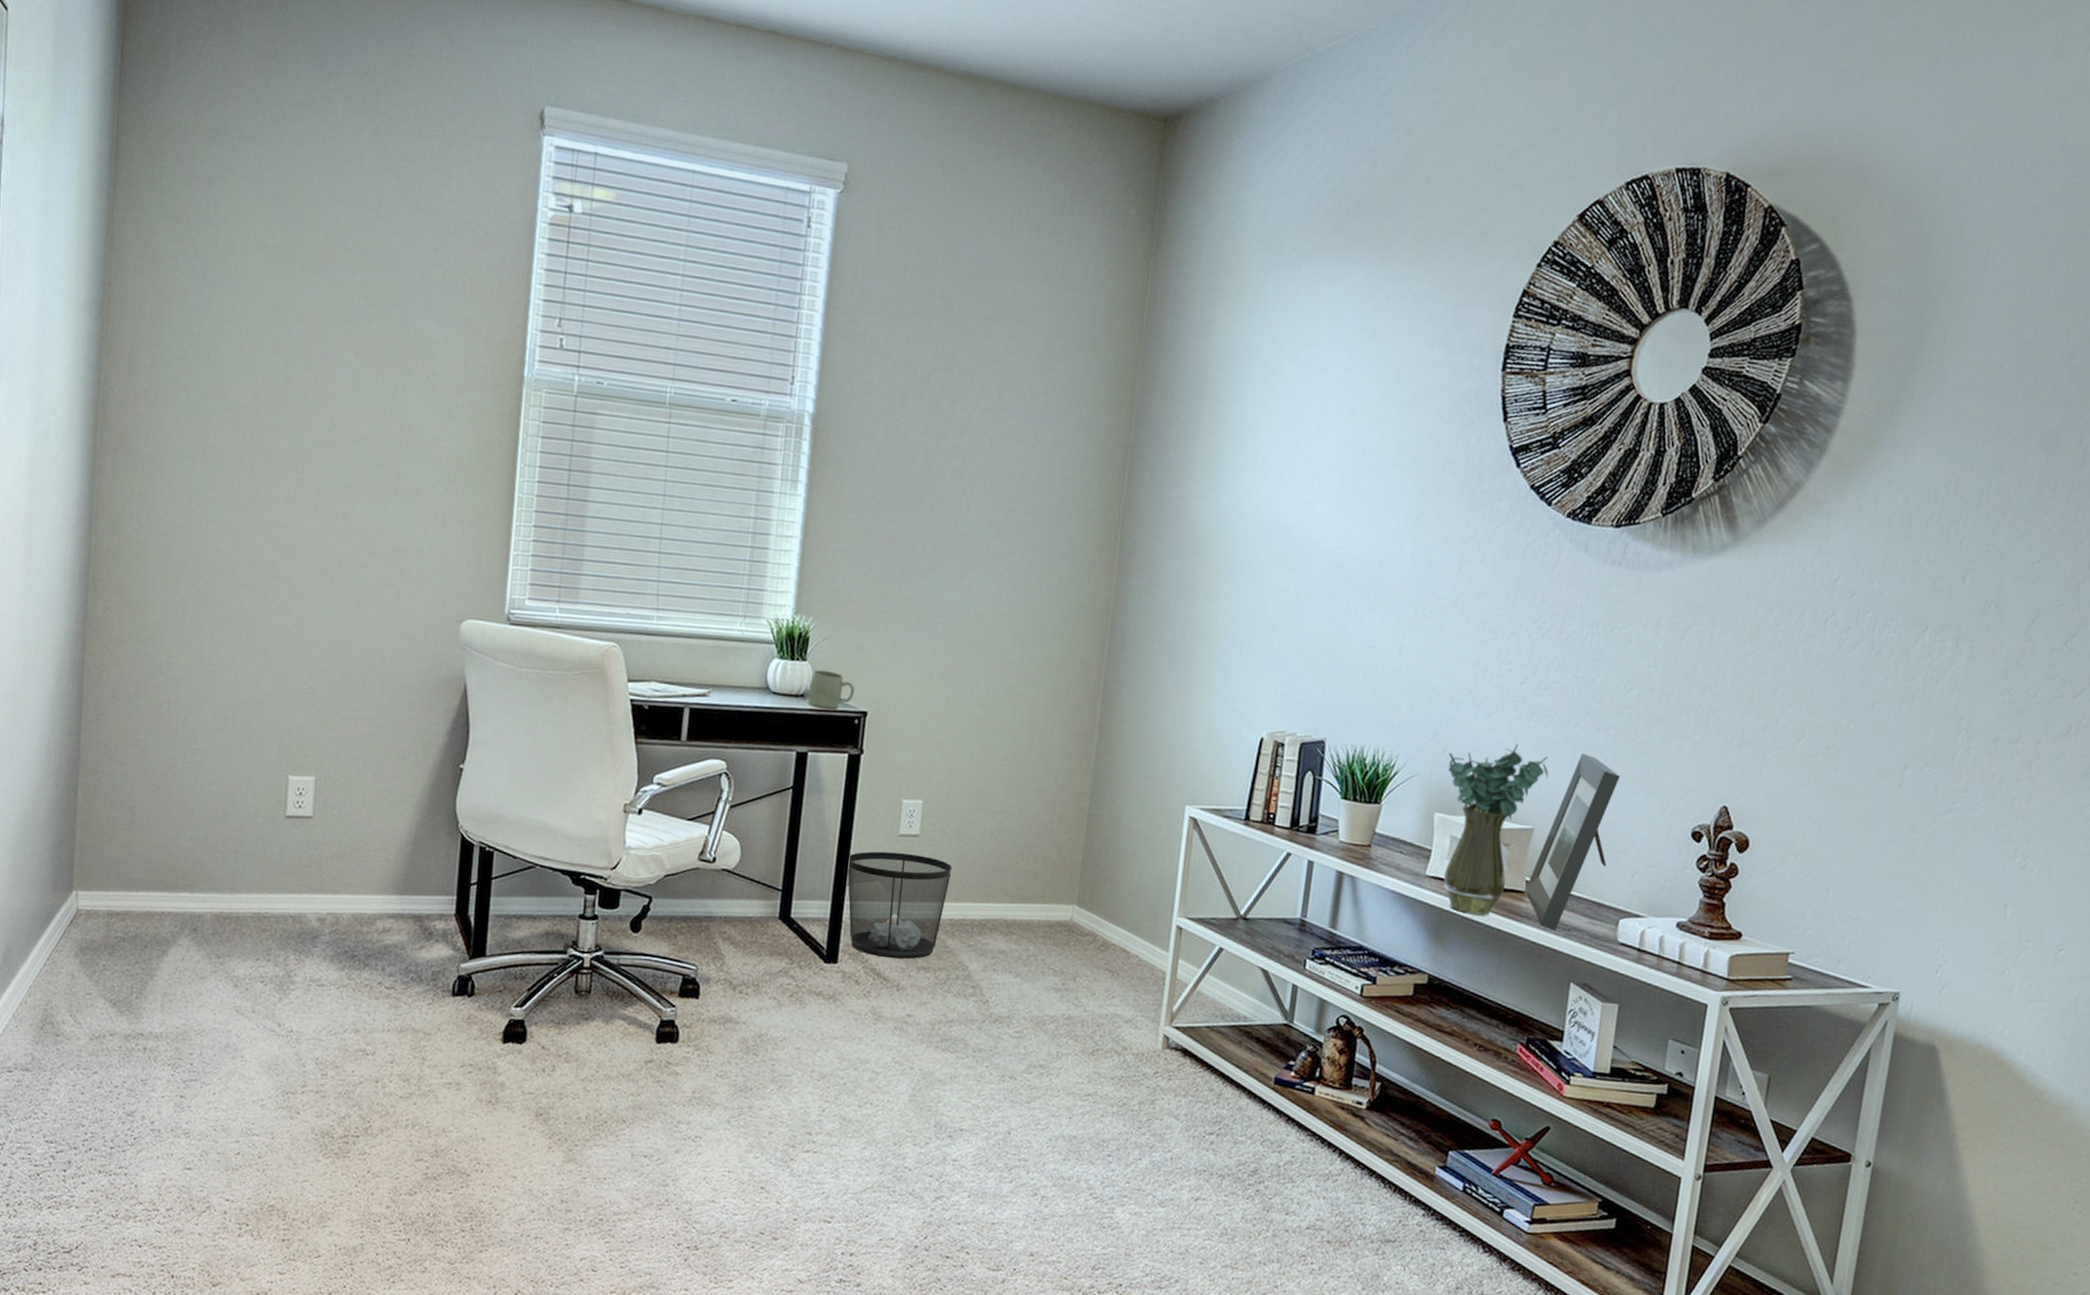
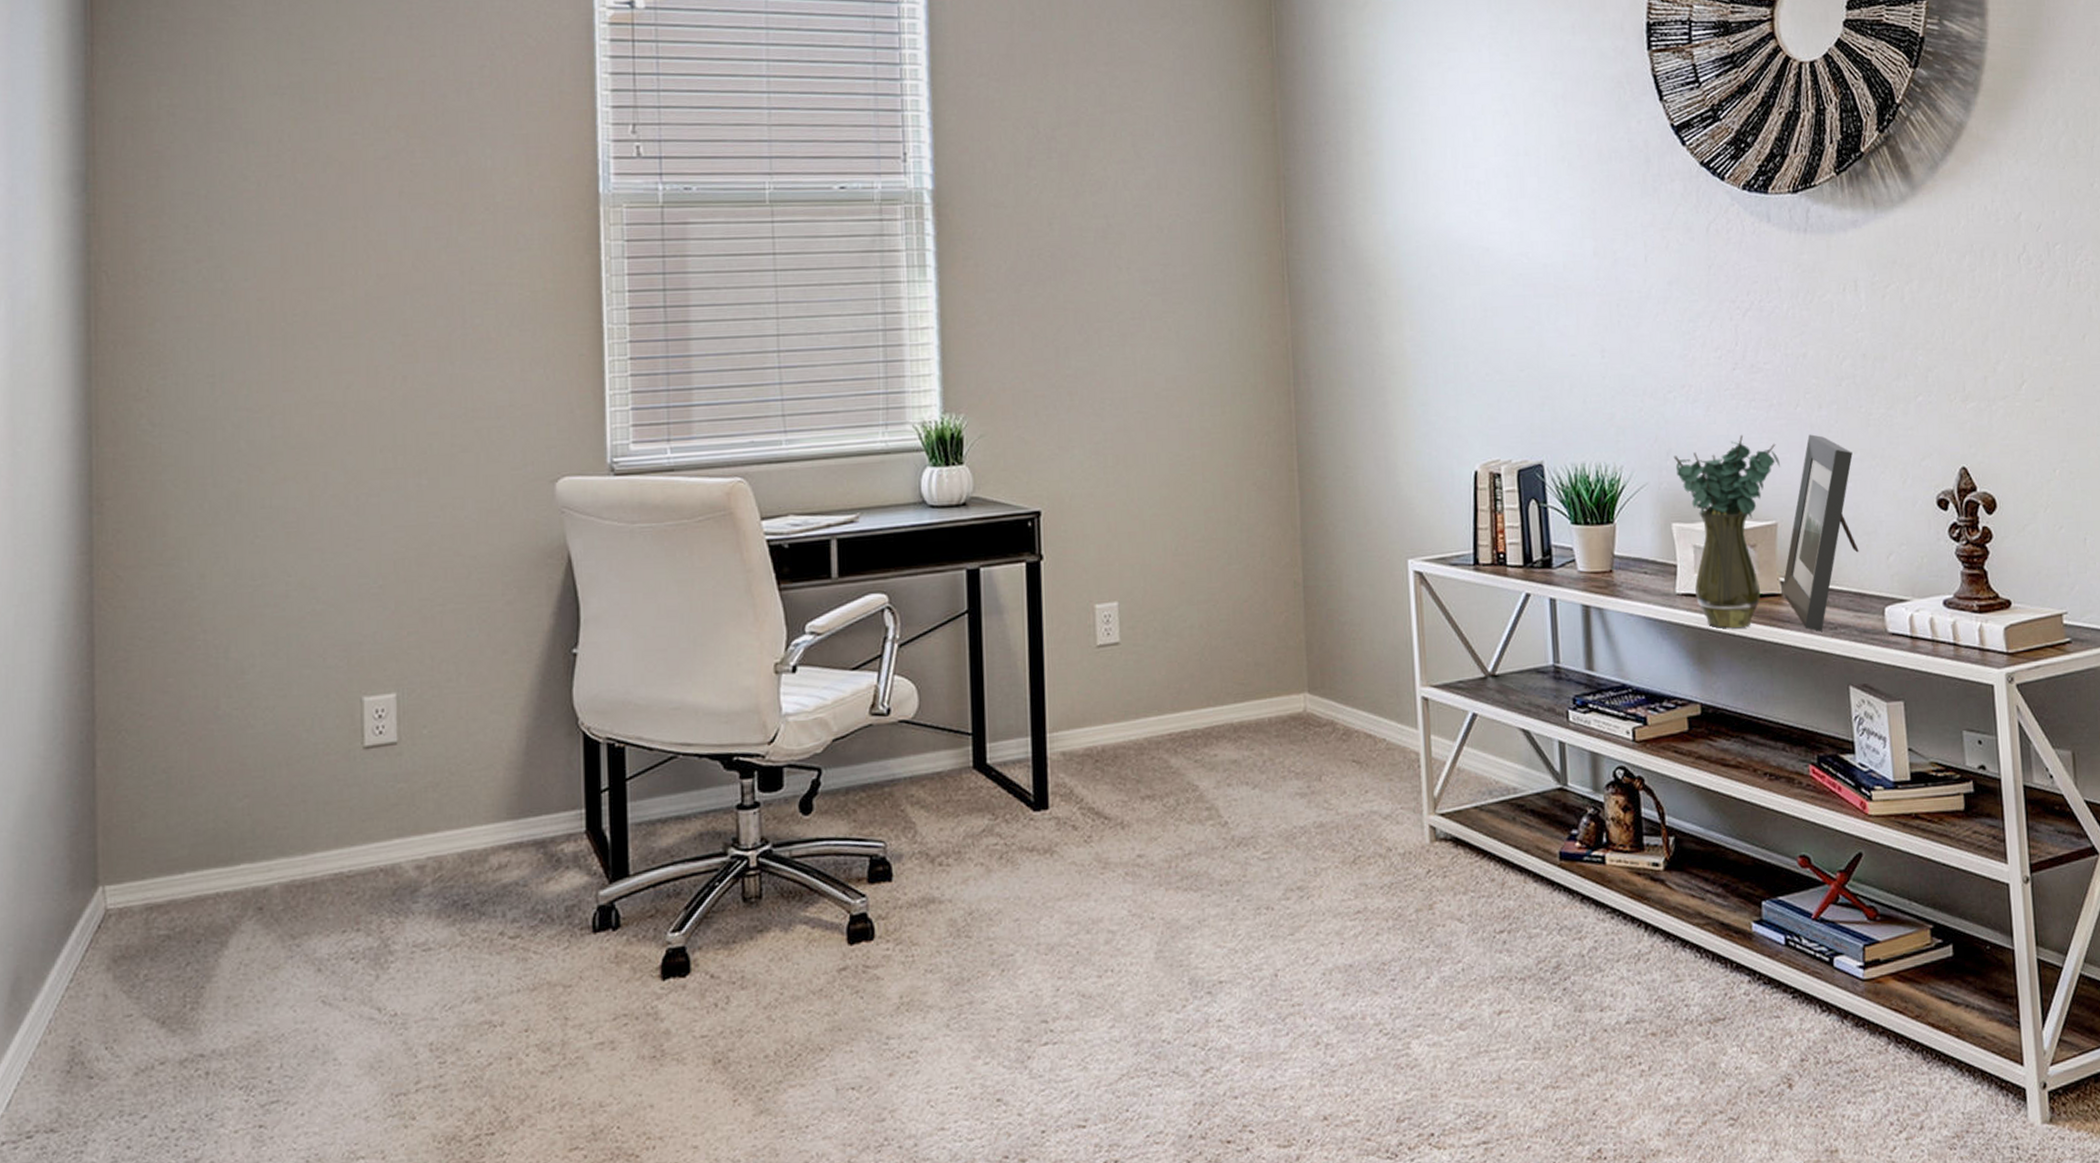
mug: present [808,670,855,711] -> none [971,472,1023,517]
waste bin: present [847,851,953,959] -> none [1042,665,1163,793]

